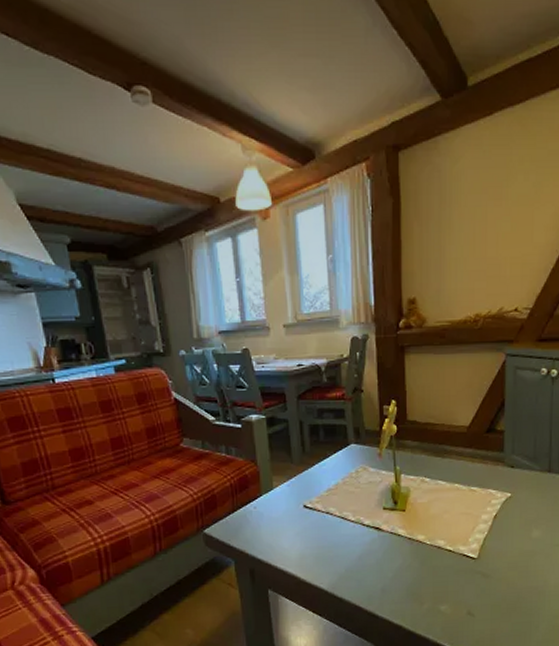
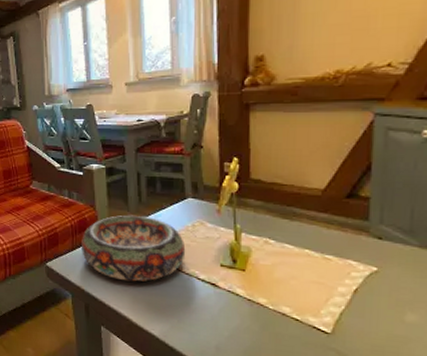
decorative bowl: none [242,466,351,538] -> present [80,215,186,282]

